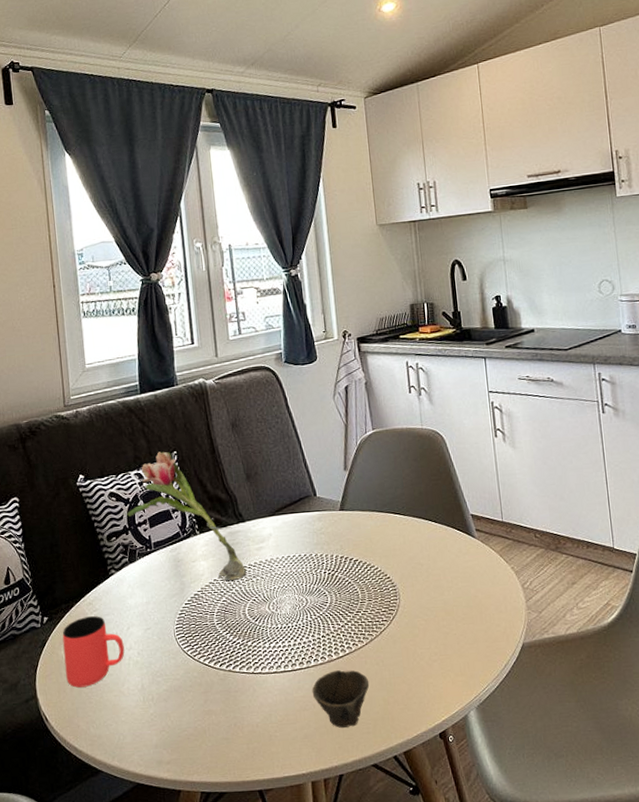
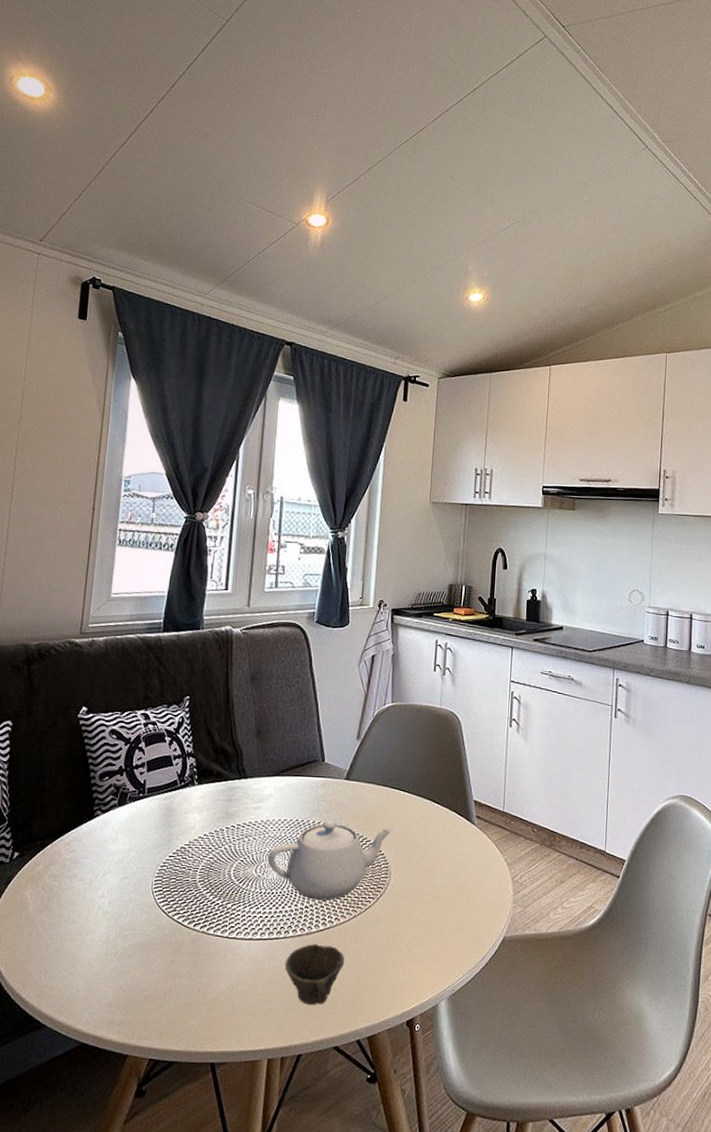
cup: present [62,616,125,688] -> none [26,857,96,933]
flower: present [127,451,247,581] -> none [125,694,240,838]
teapot: none [278,551,395,629] -> present [267,820,393,901]

